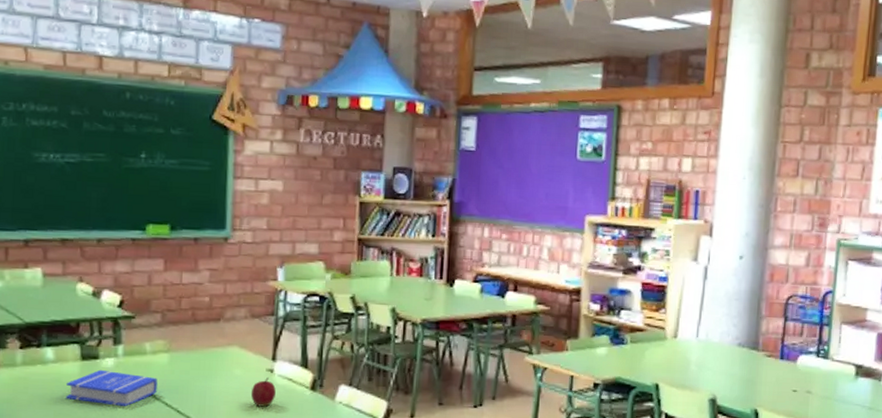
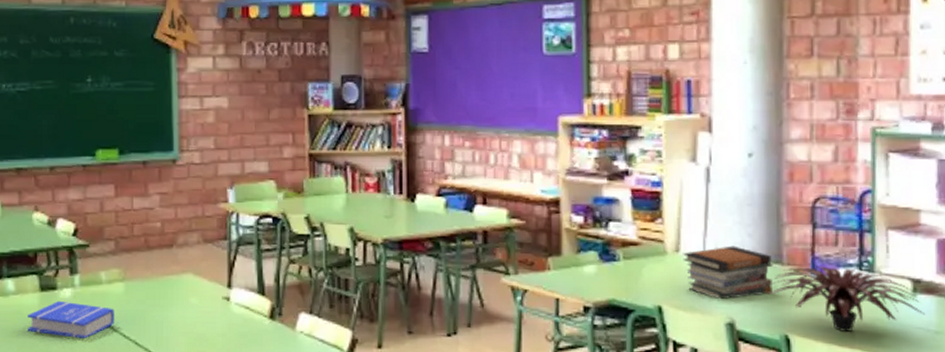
apple: present [251,378,276,407] -> none [209,306,233,338]
book stack: none [679,333,751,379] -> present [683,245,773,300]
plant: none [745,352,863,407] -> present [768,266,925,332]

